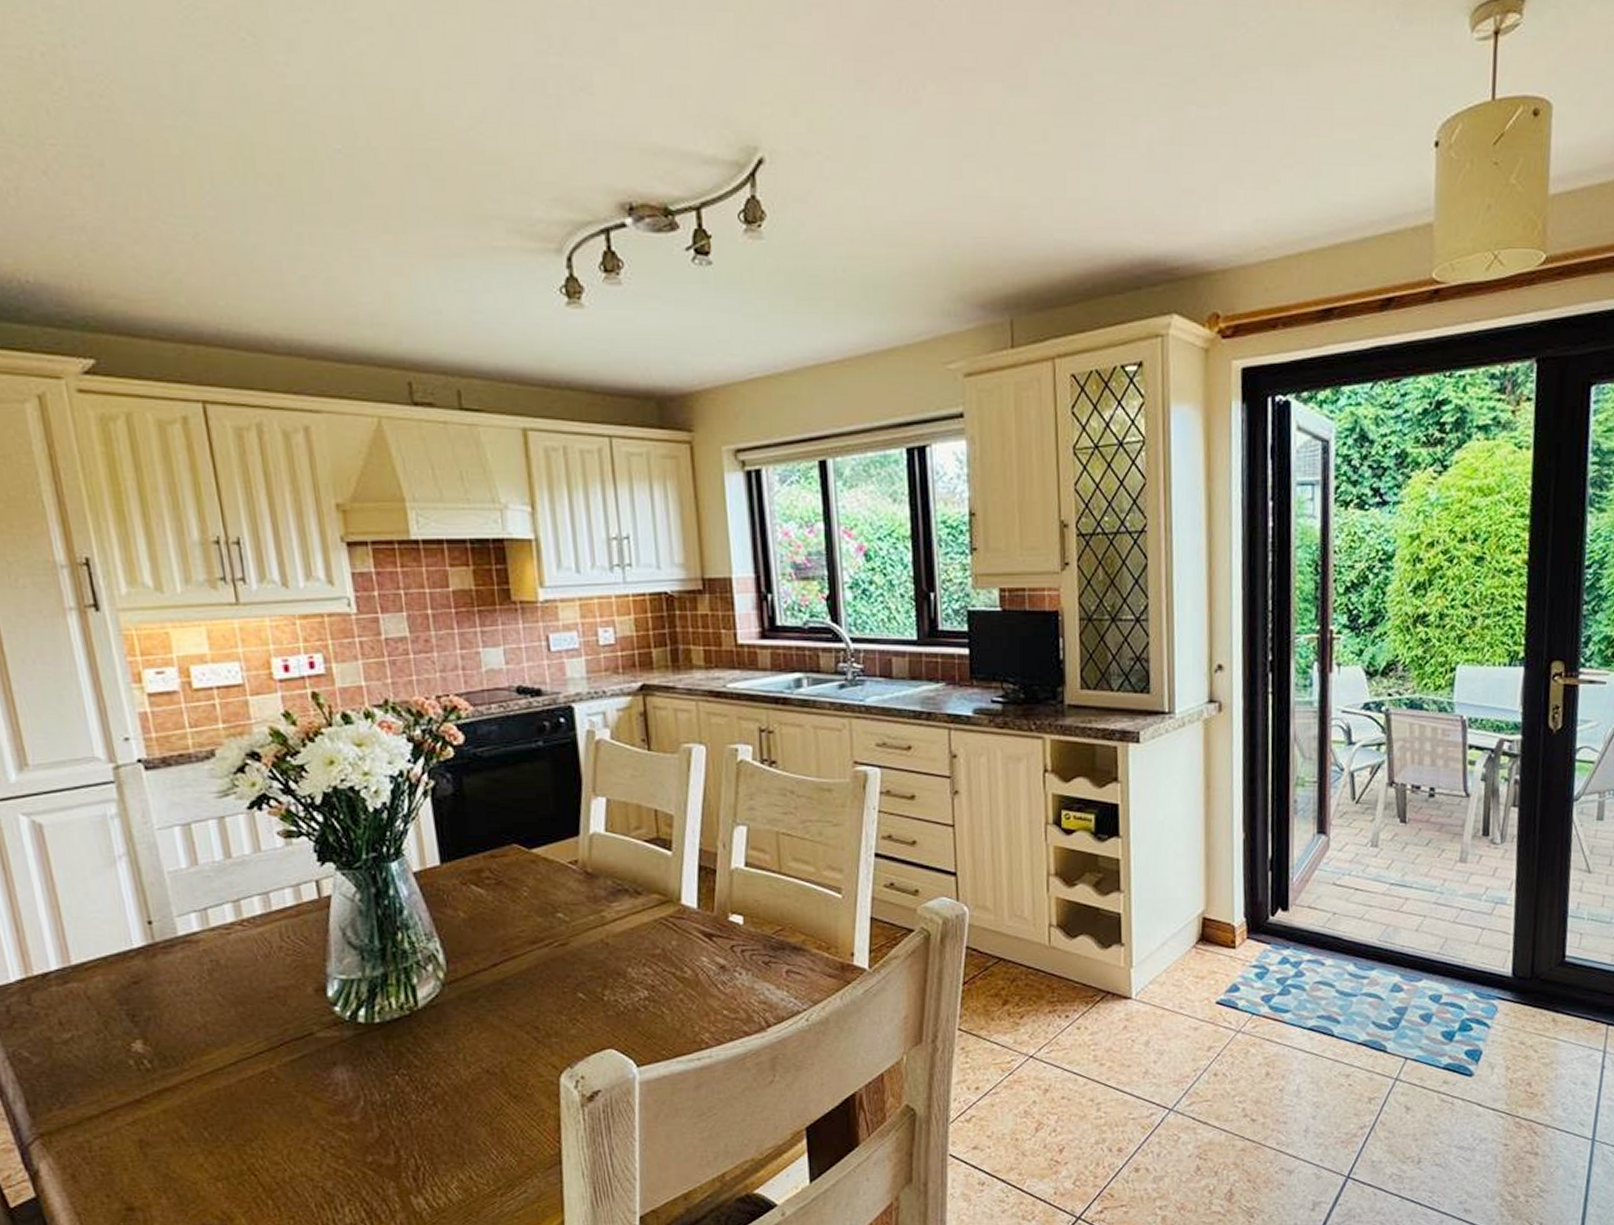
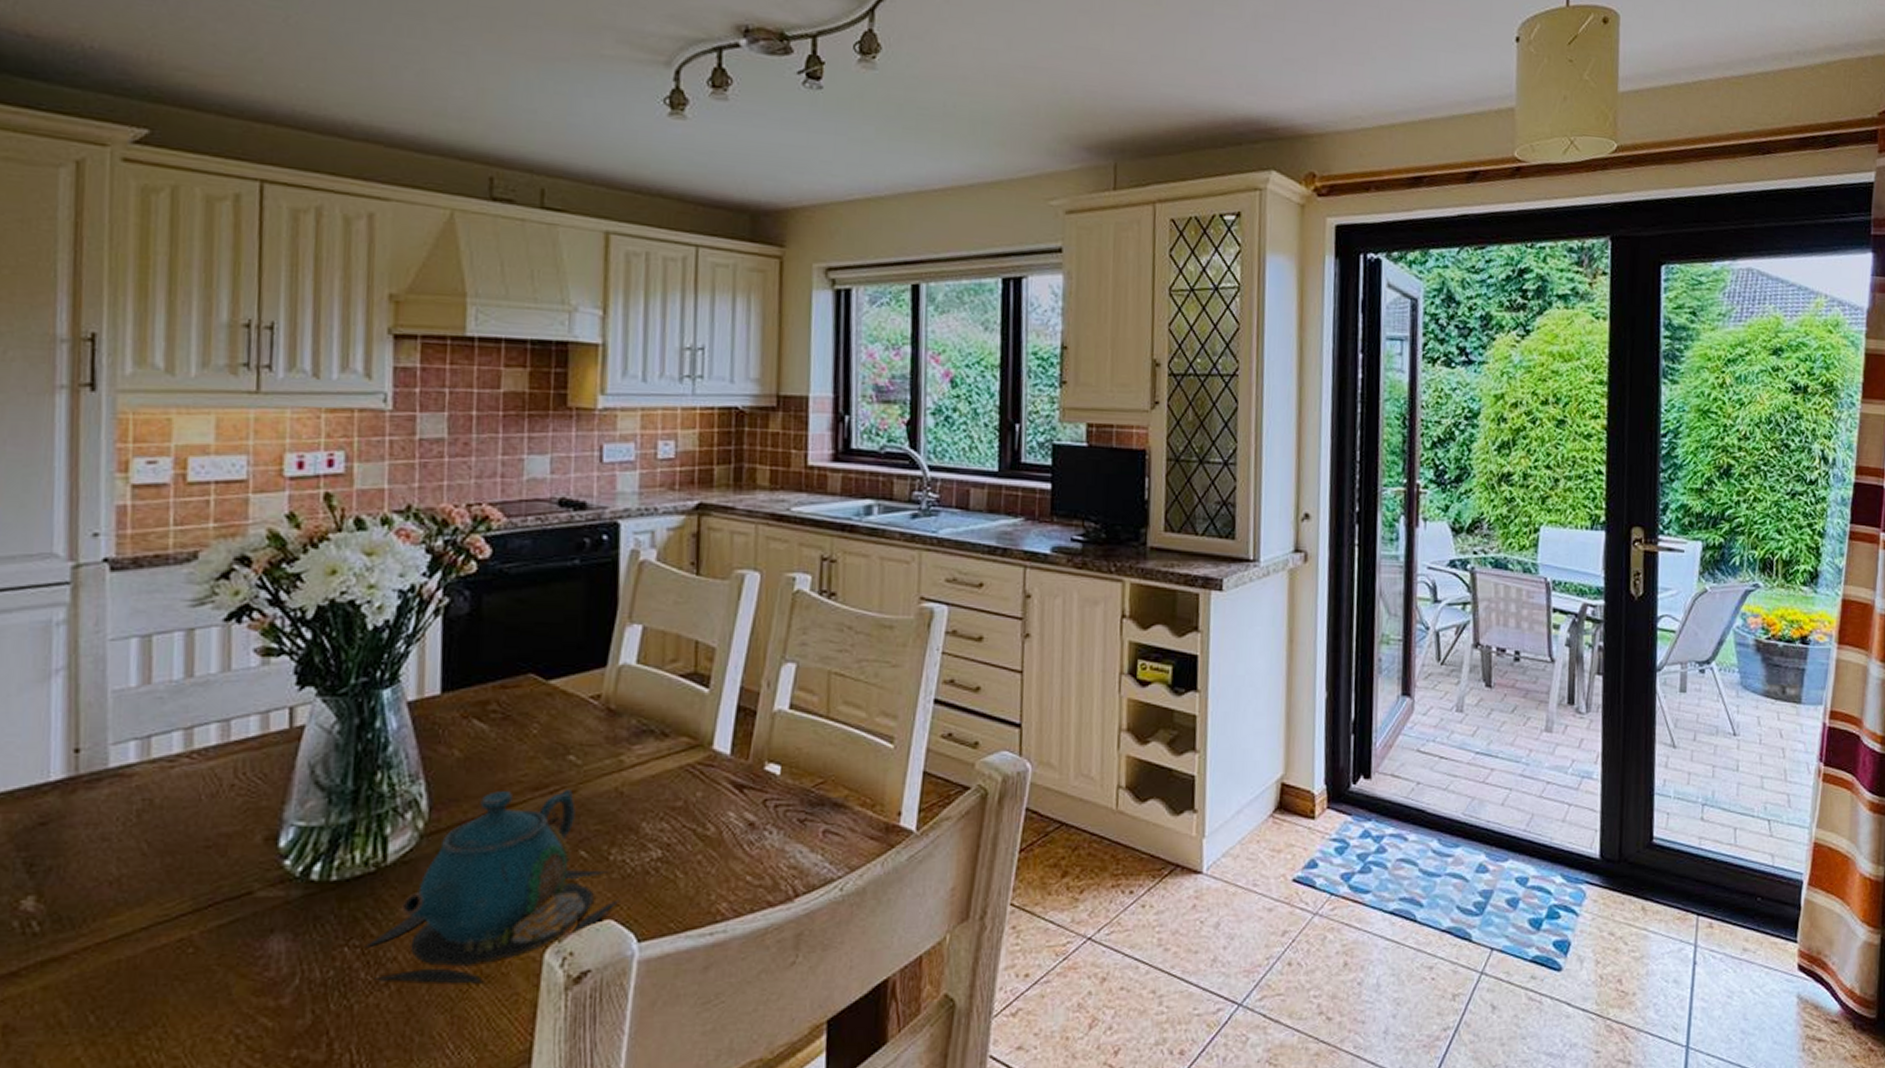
teapot: none [412,942,618,1103] -> present [365,789,620,984]

